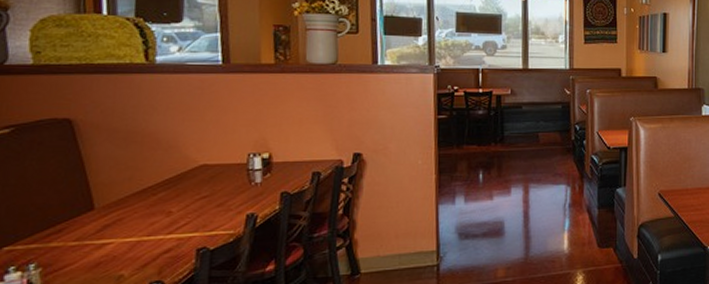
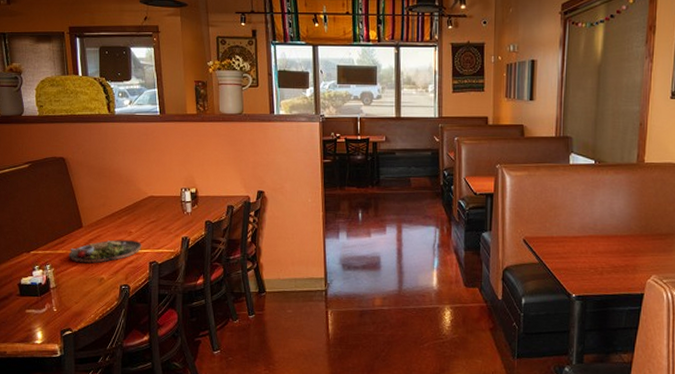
dinner plate: none [68,222,187,258] -> present [69,239,142,264]

